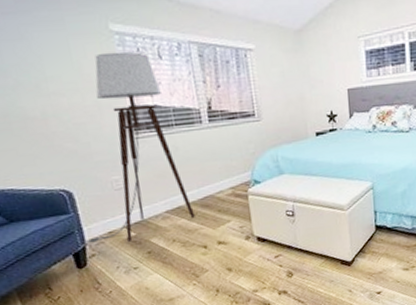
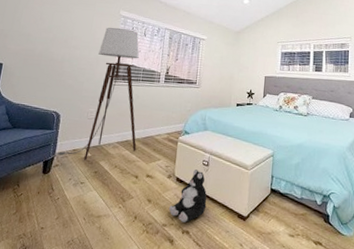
plush toy: none [256,223,302,283] -> present [169,169,207,223]

